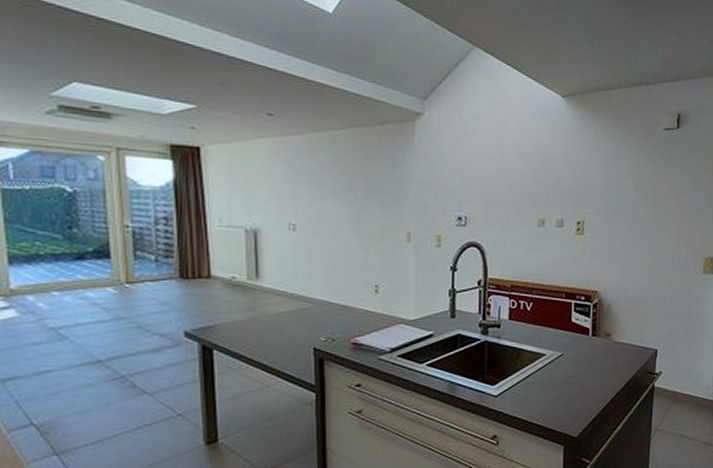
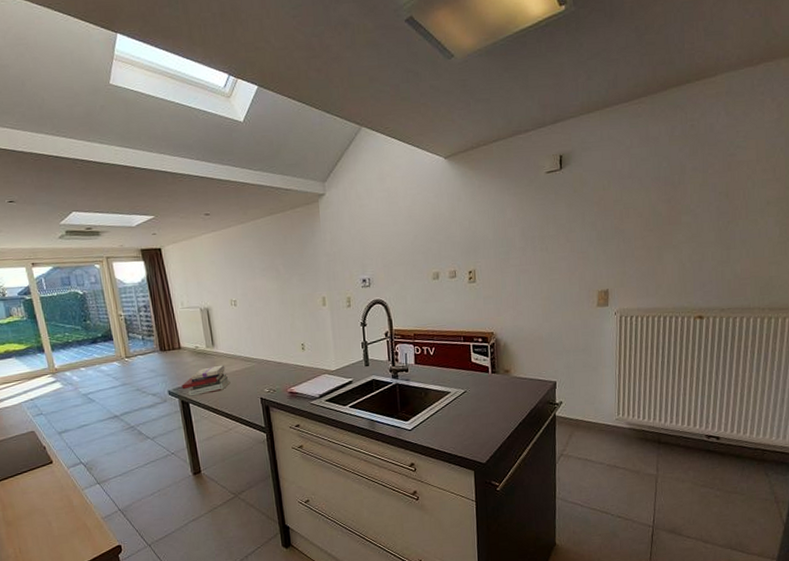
books: none [205,303,275,341] -> present [182,365,231,397]

